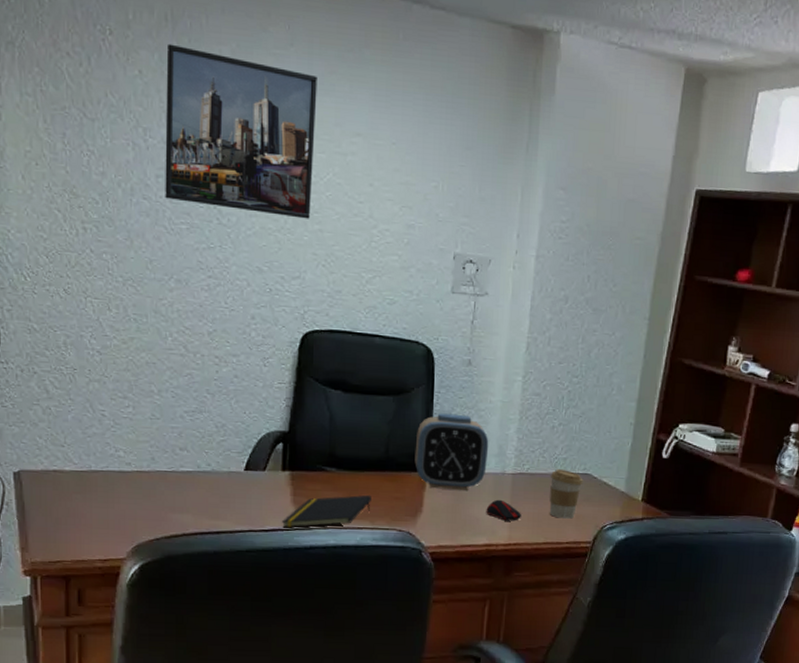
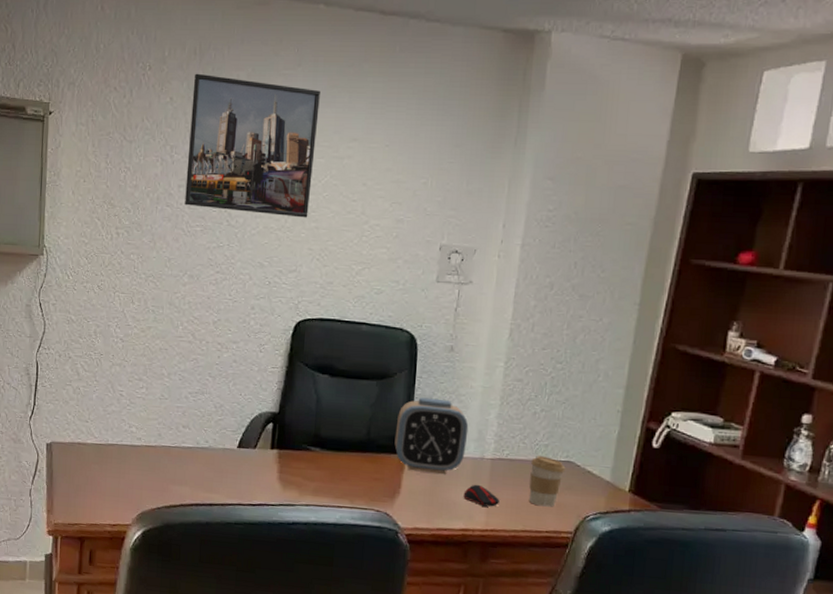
notepad: present [282,494,371,528] -> none [268,474,352,504]

